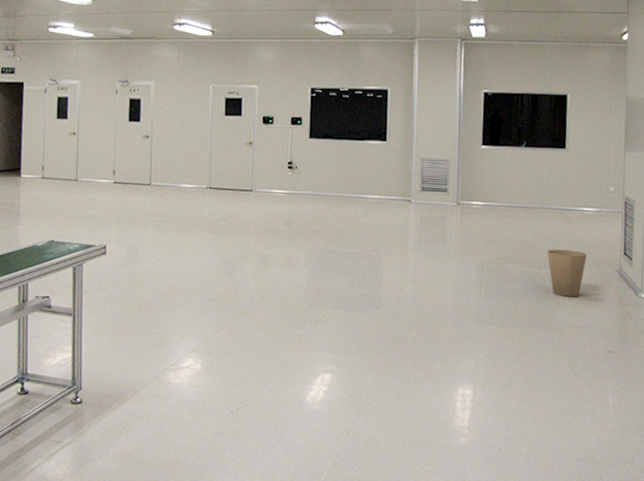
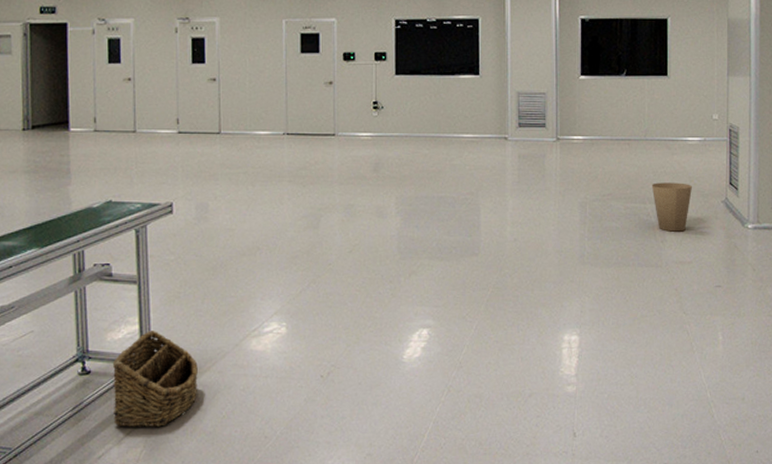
basket: none [46,359,122,446] -> present [113,331,198,427]

